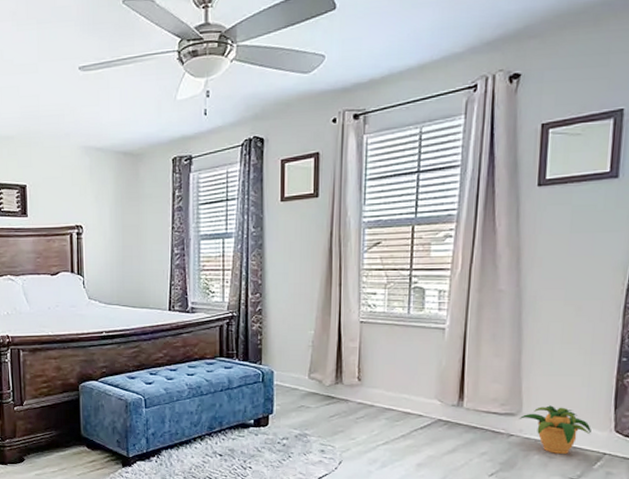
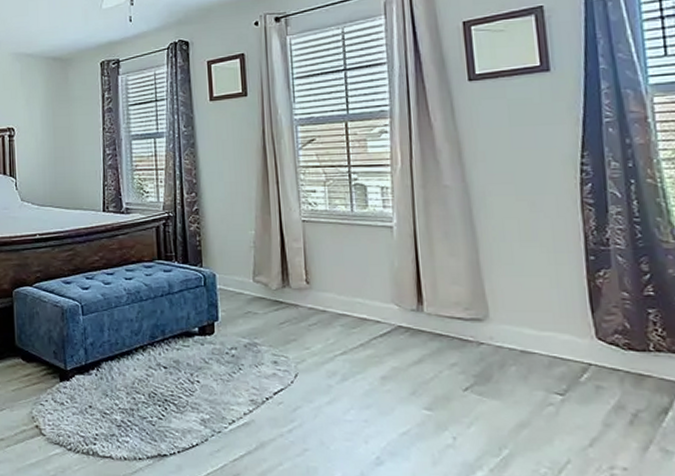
potted plant: present [519,405,591,454] -> none [487,309,570,365]

